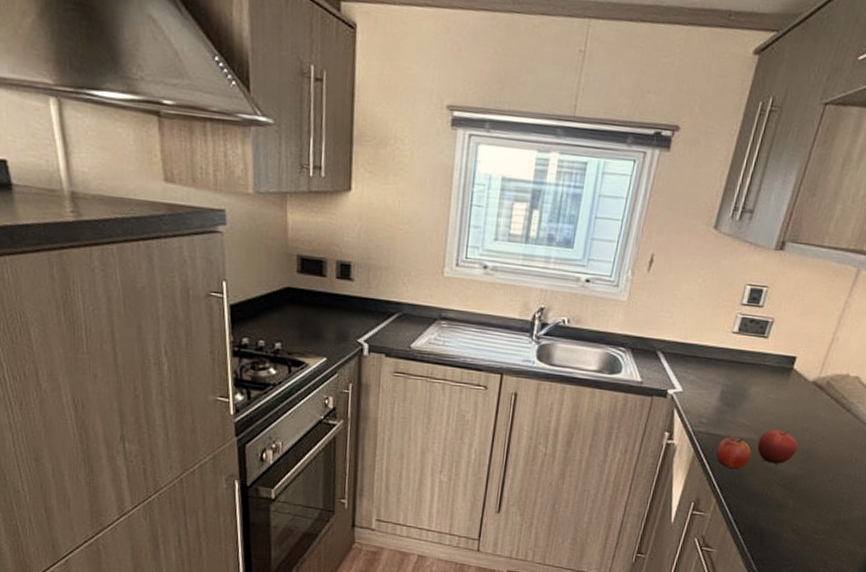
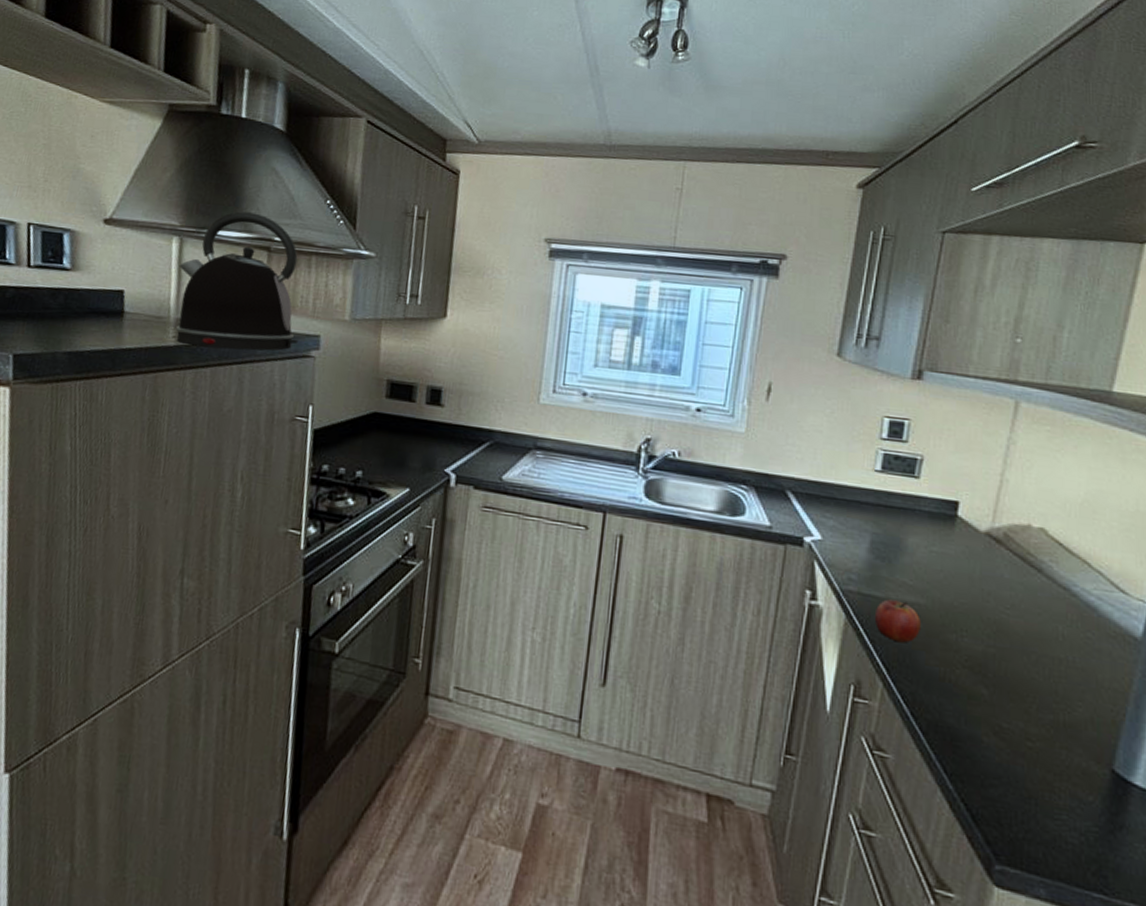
kettle: none [63,68,204,227] -> present [175,211,299,351]
fruit: present [757,429,799,464] -> none [928,592,982,638]

